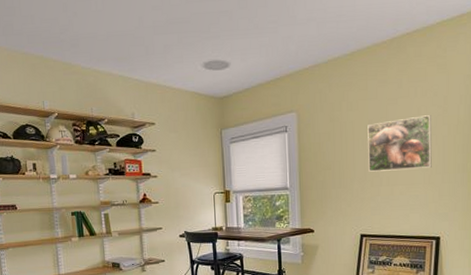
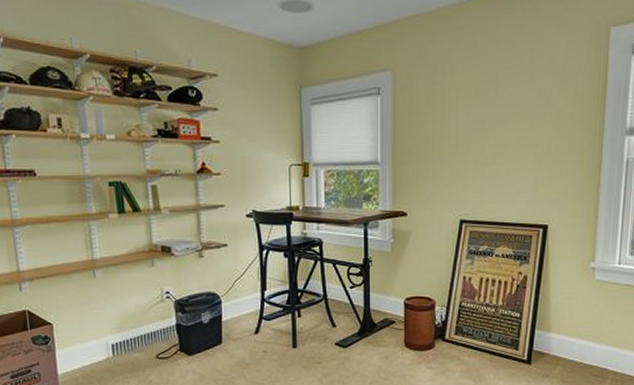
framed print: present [367,115,432,172] -> none [473,84,546,147]

